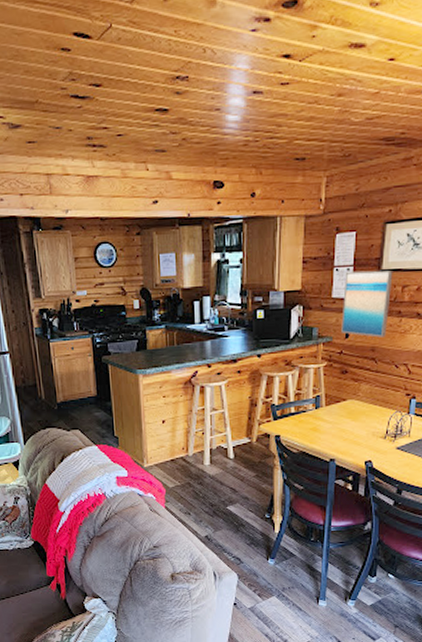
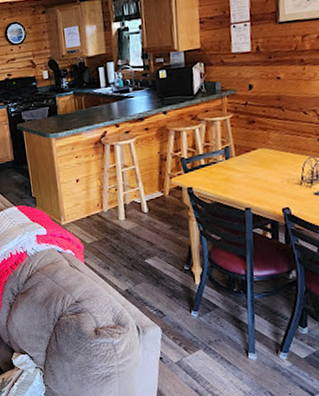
wall art: present [341,270,393,338] -> none [242,22,291,87]

